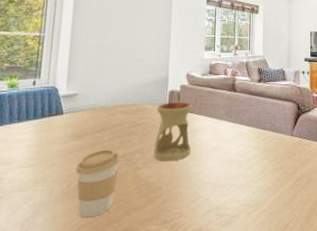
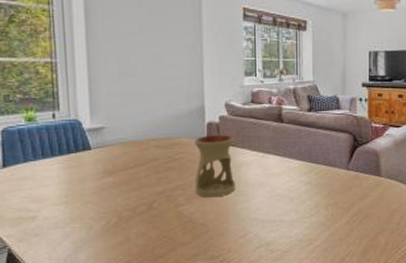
coffee cup: present [75,149,120,217] -> none [112,186,160,253]

